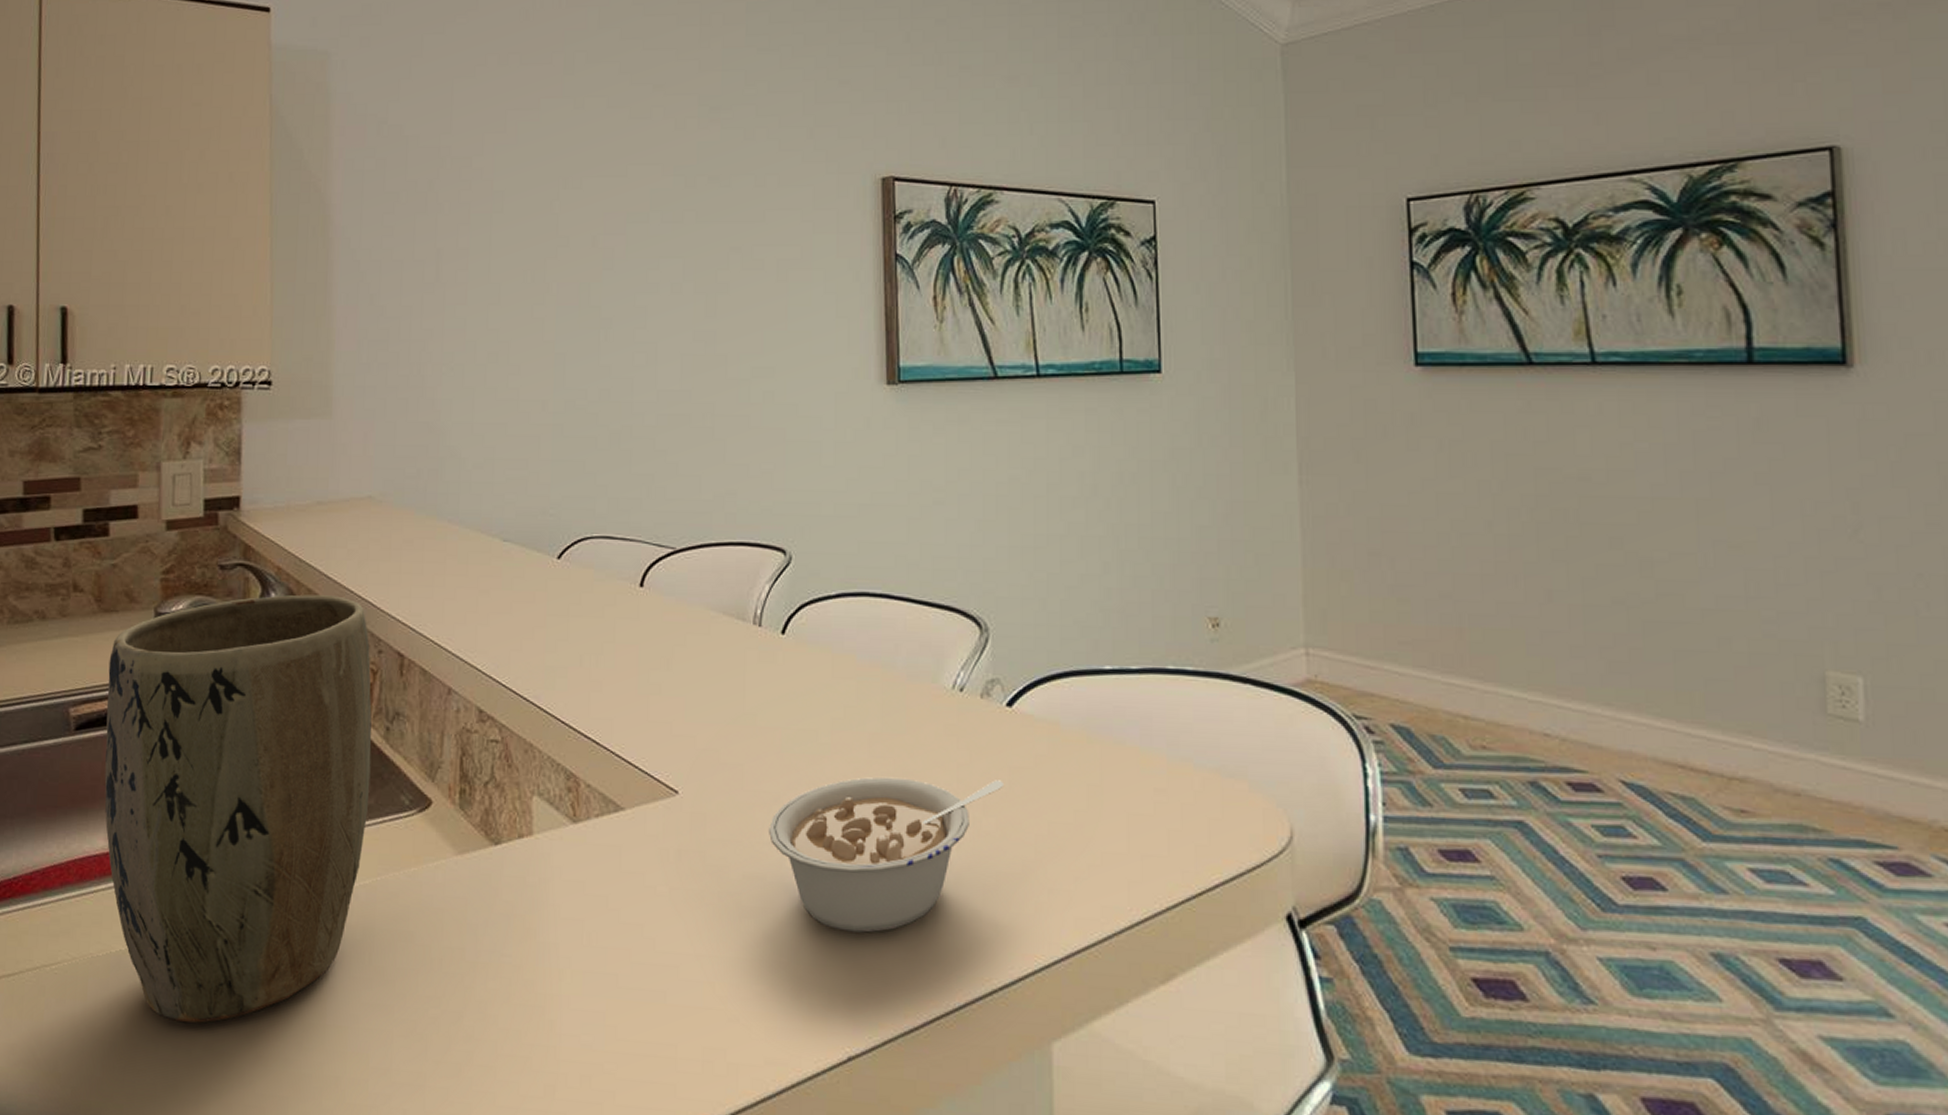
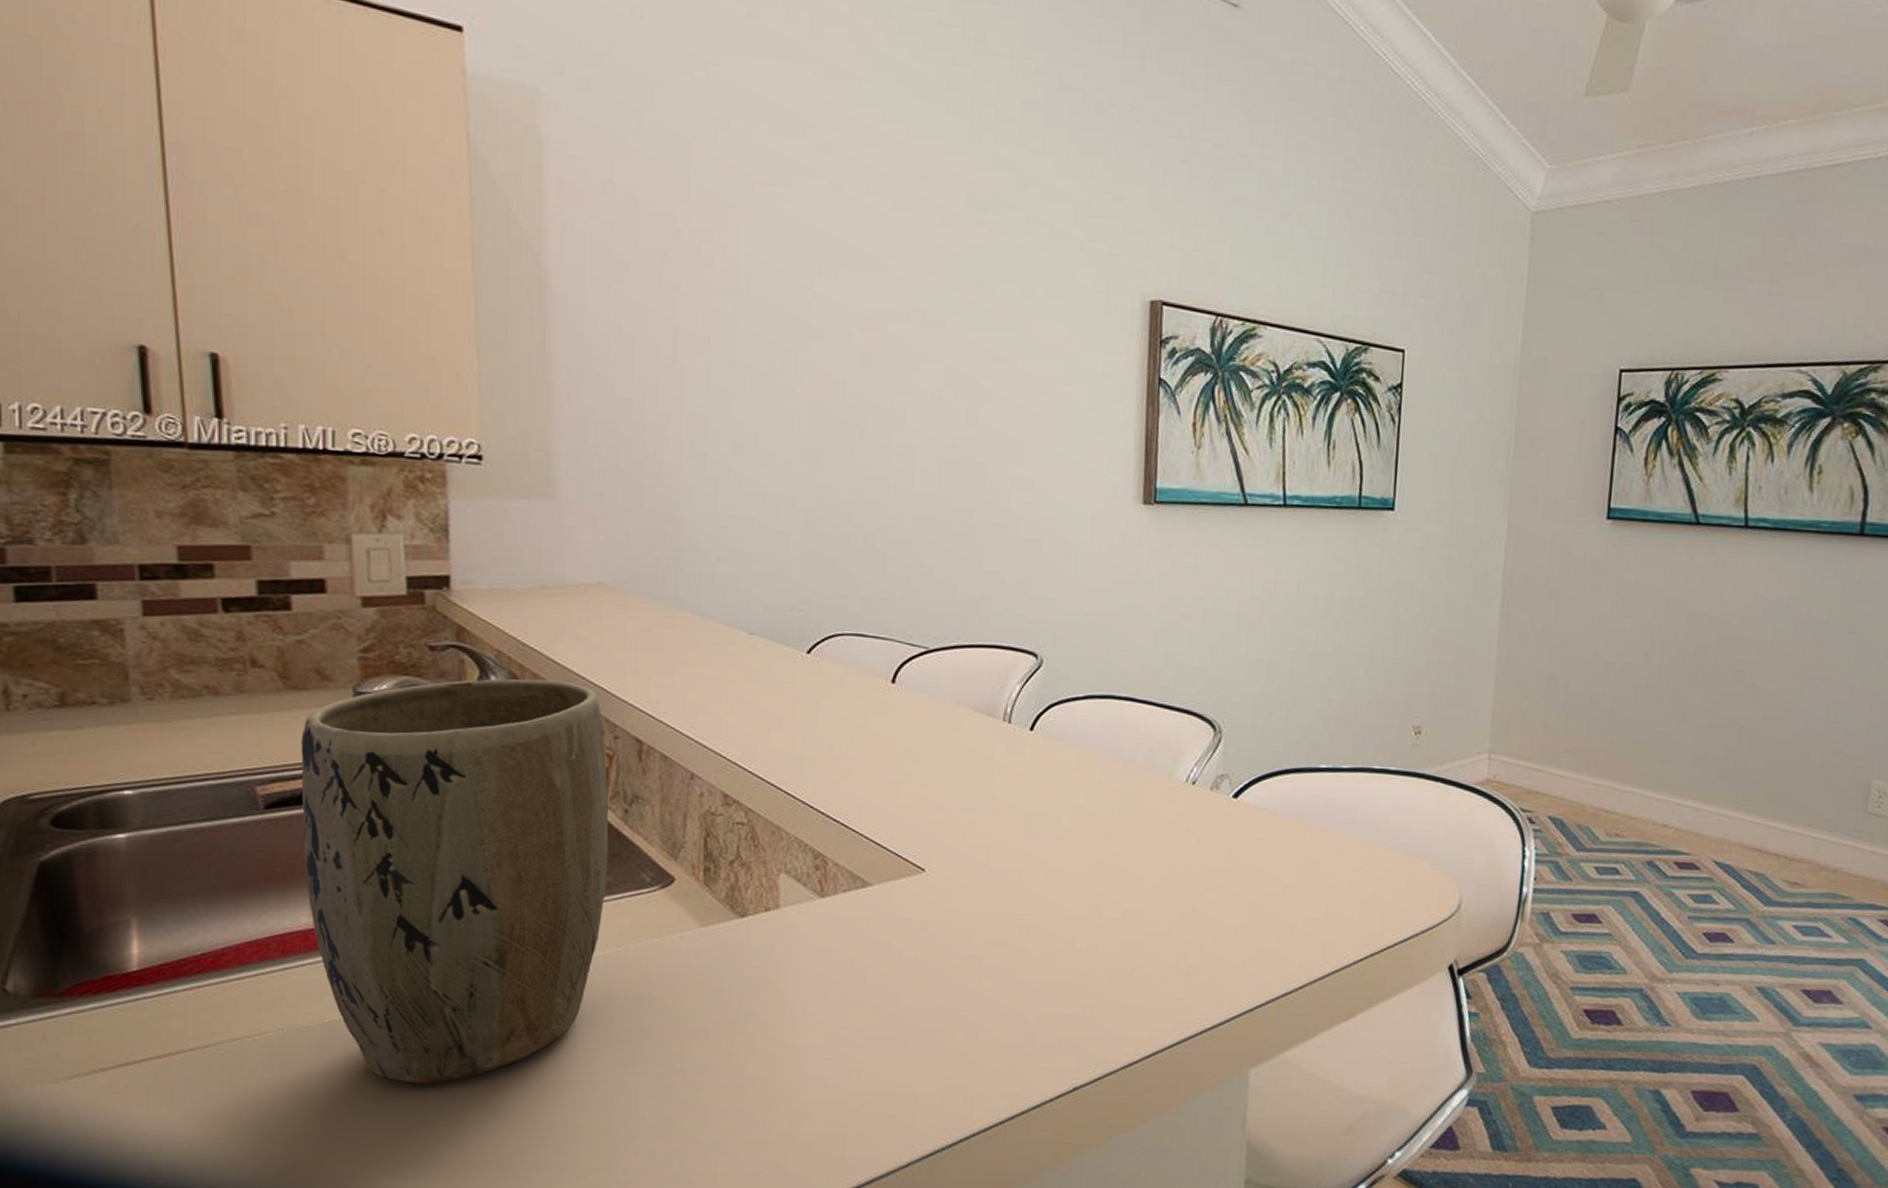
legume: present [769,776,1003,933] -> none [1010,857,1225,987]

